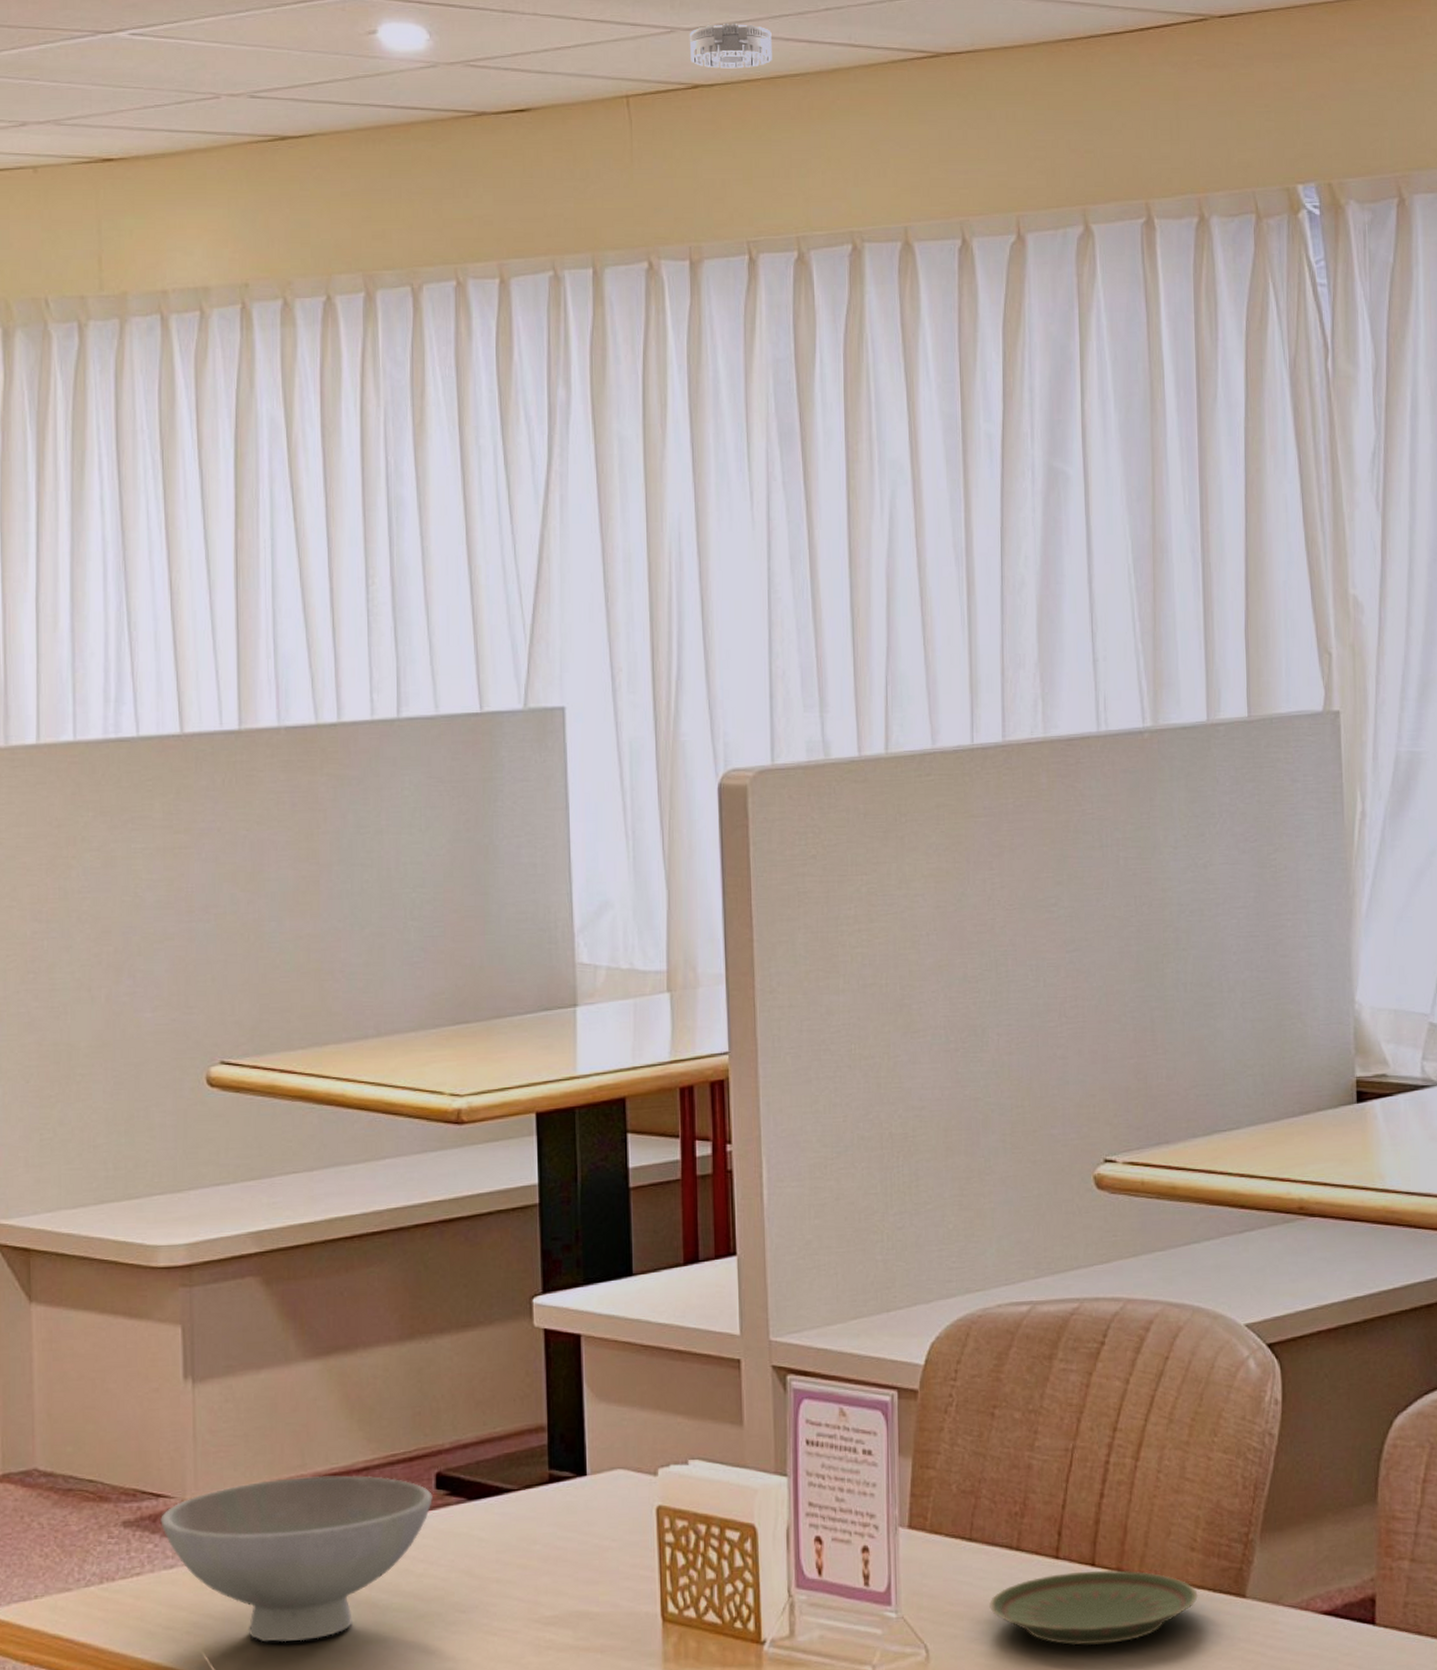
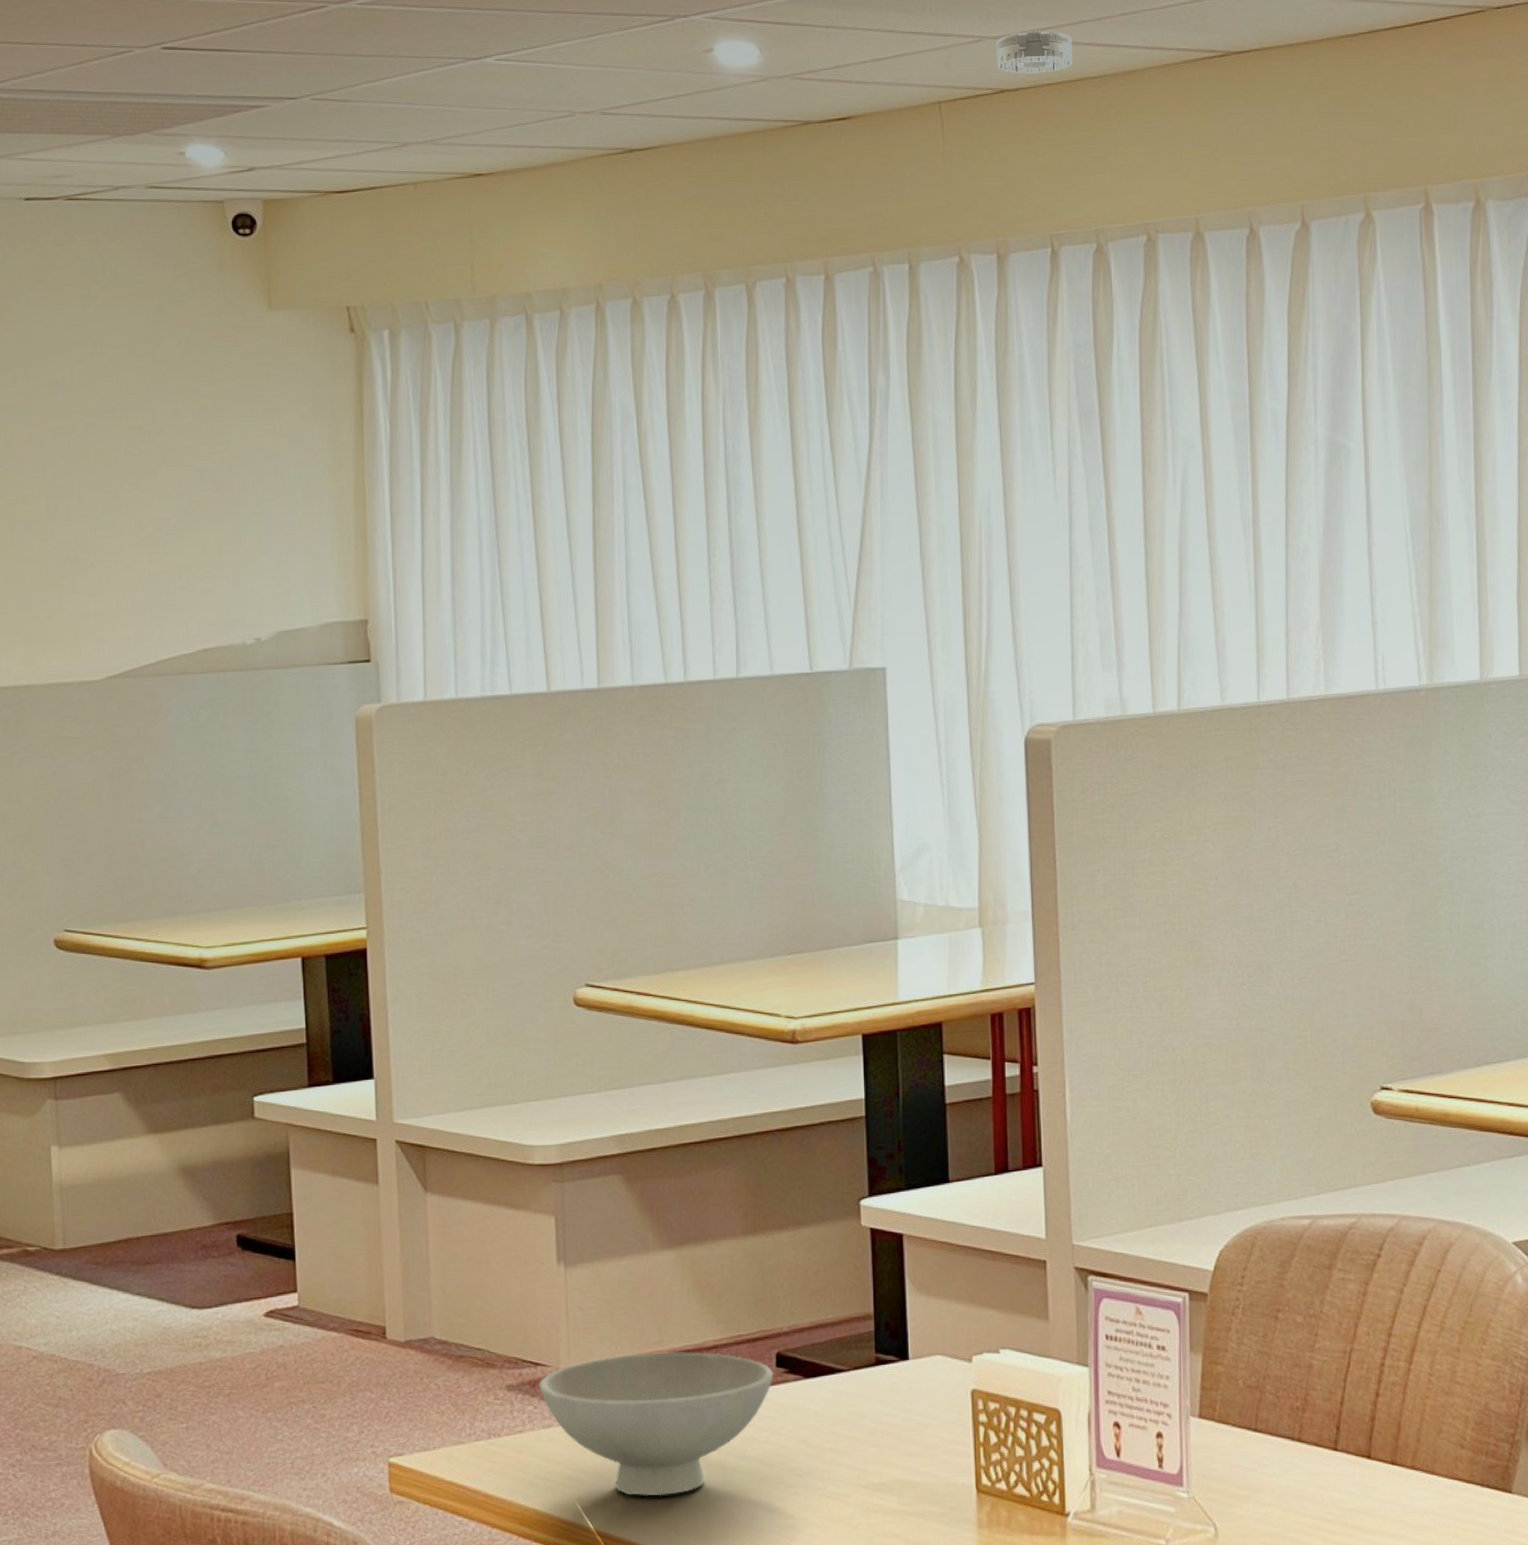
plate: present [989,1569,1198,1646] -> none [1273,1462,1467,1530]

